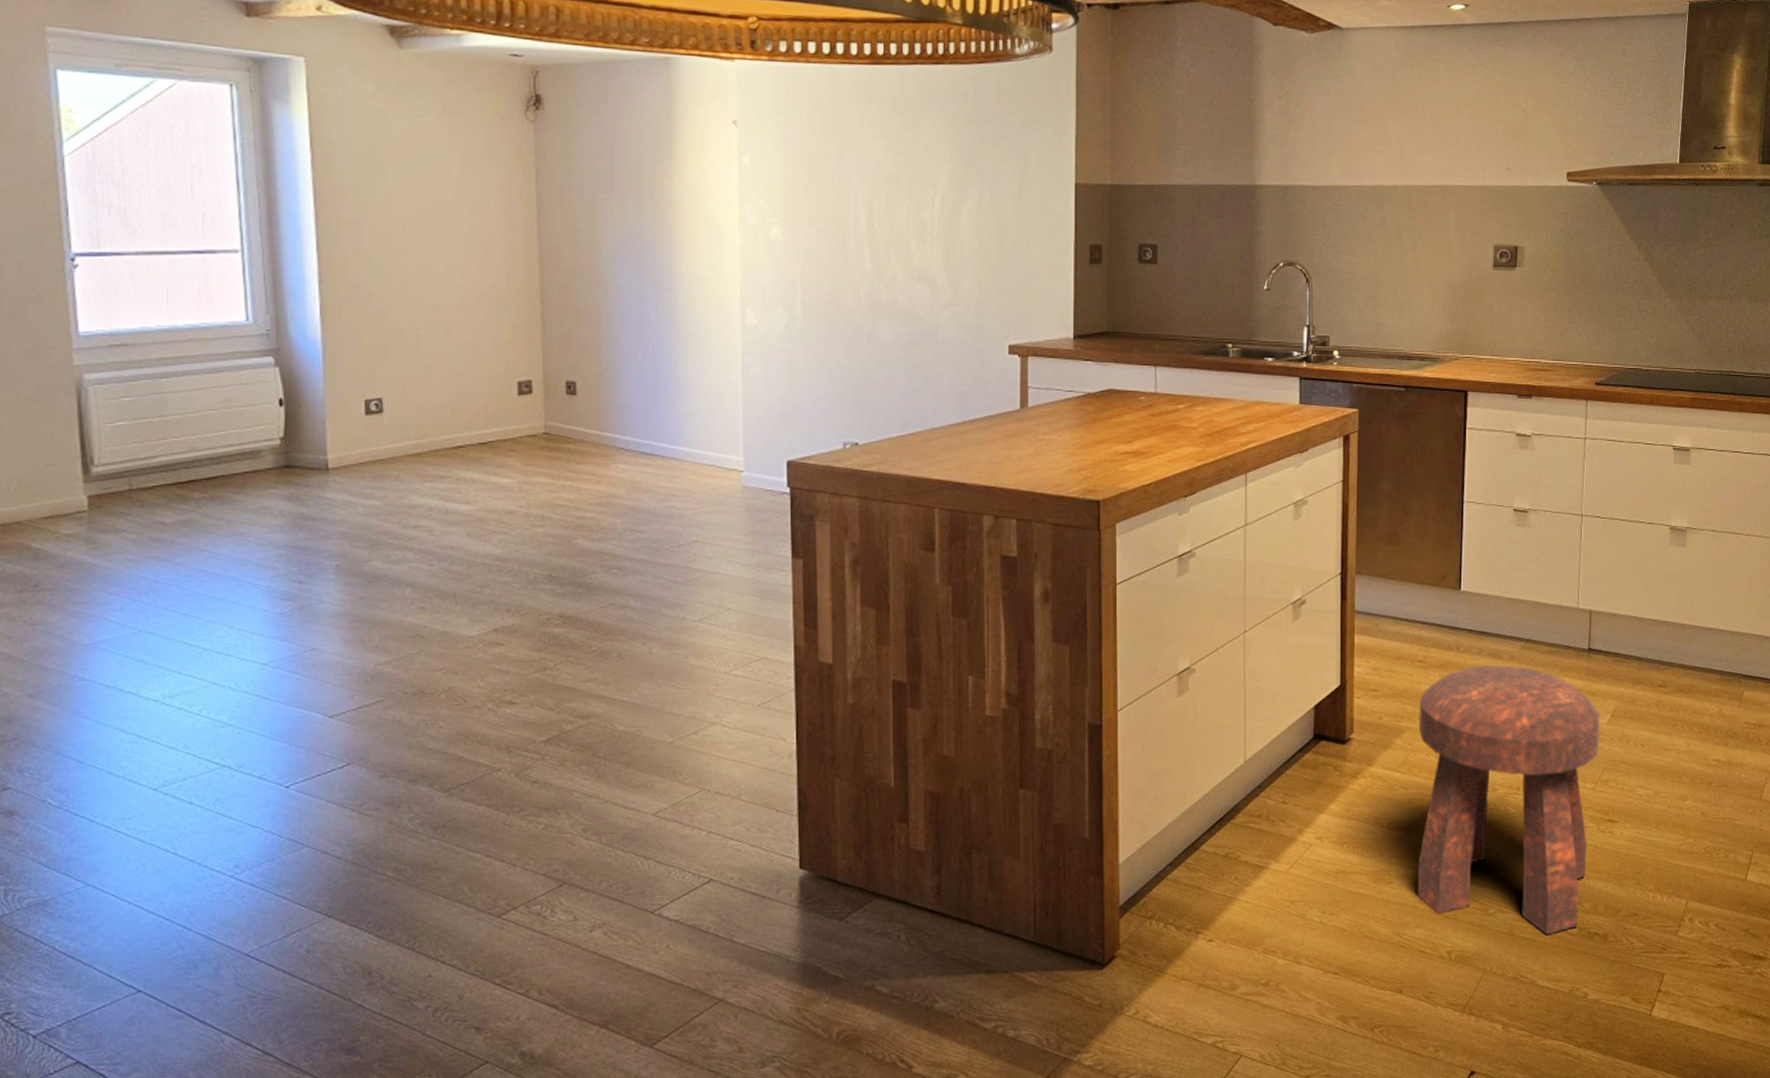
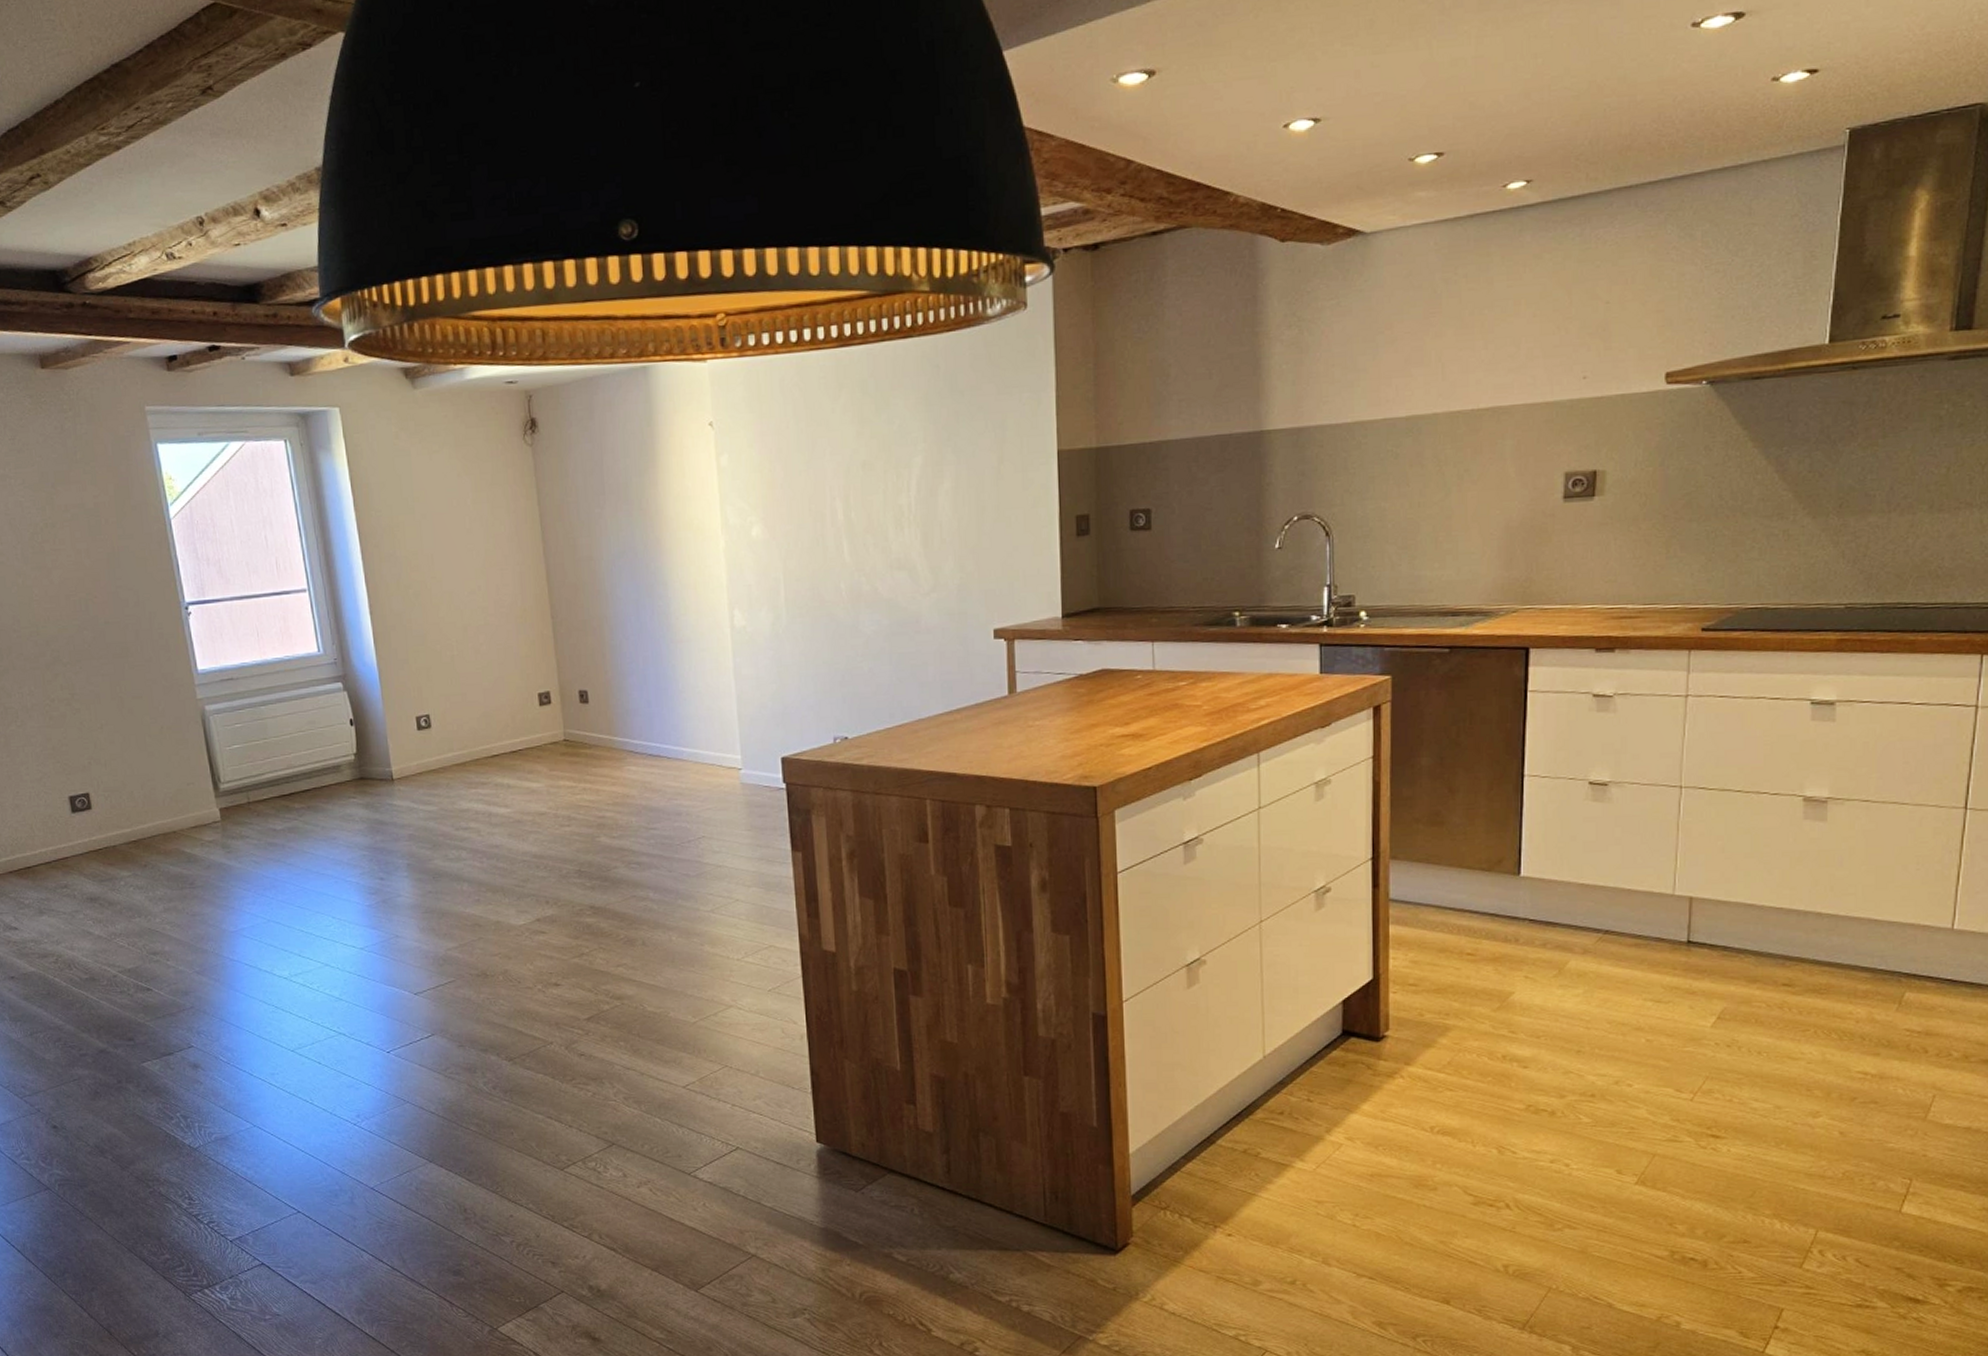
stool: present [1417,665,1600,935] -> none [1466,958,1702,1257]

